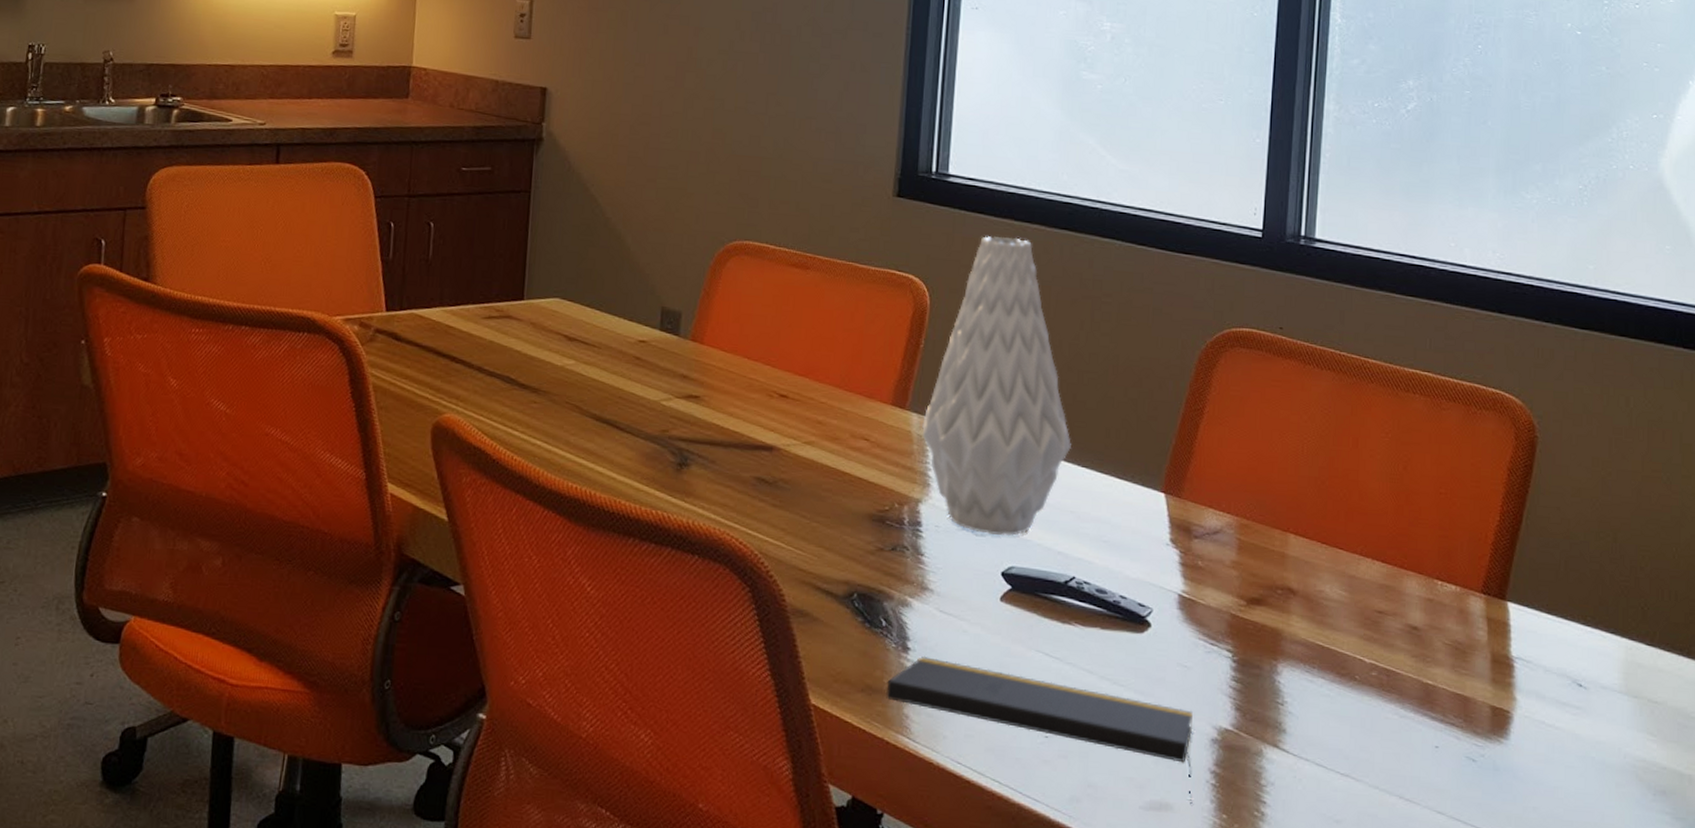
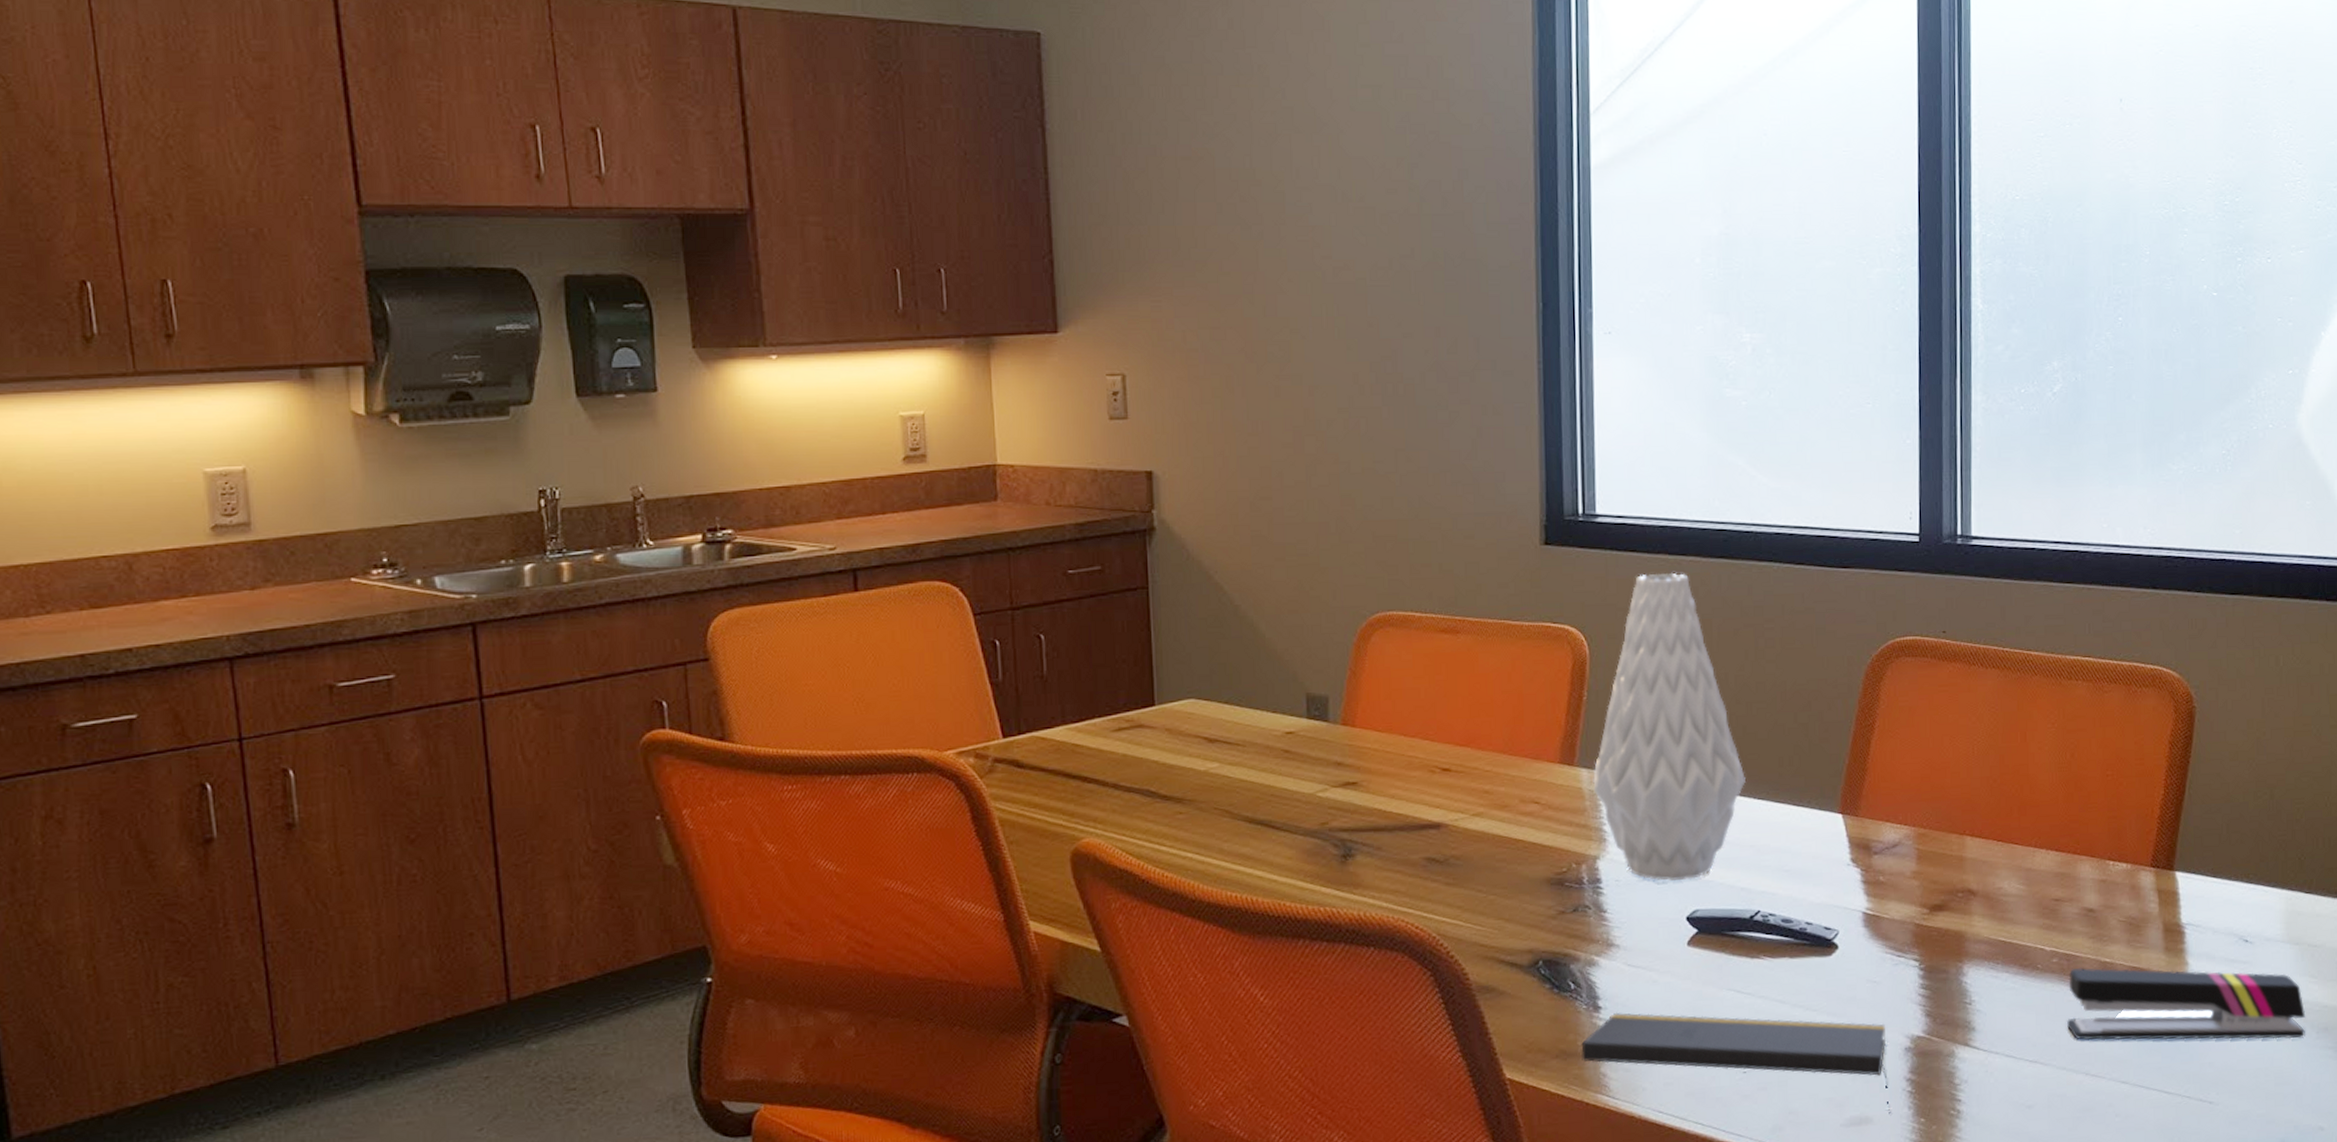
stapler: none [1382,685,1642,798] -> present [2066,968,2306,1041]

